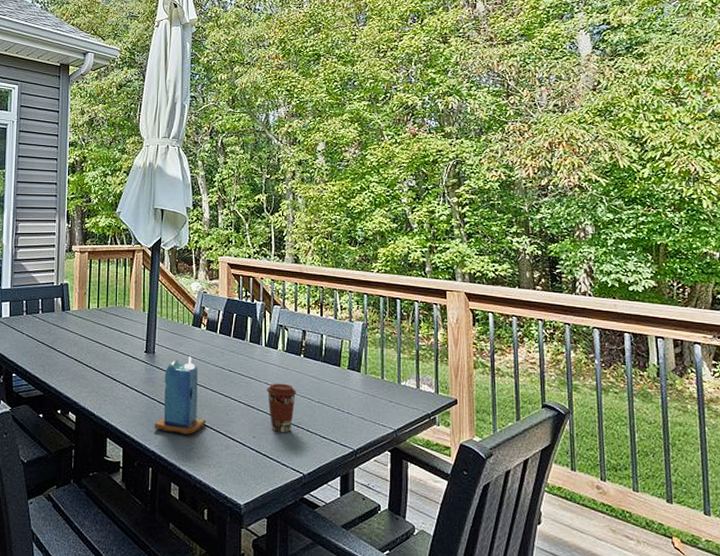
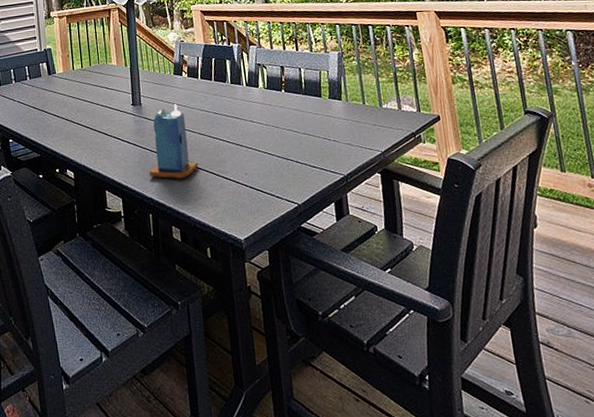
coffee cup: present [266,383,297,433] -> none [252,119,283,167]

